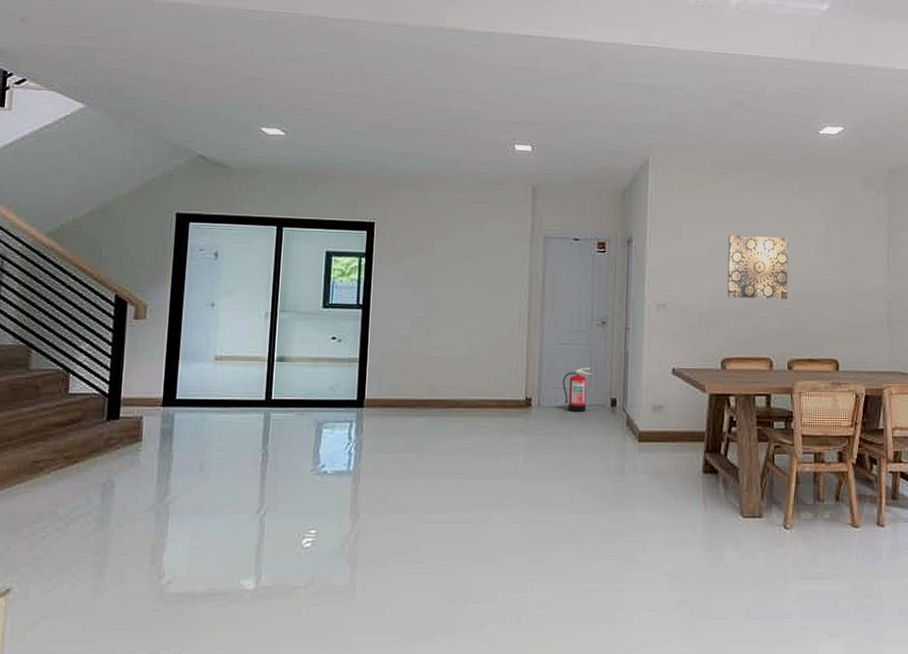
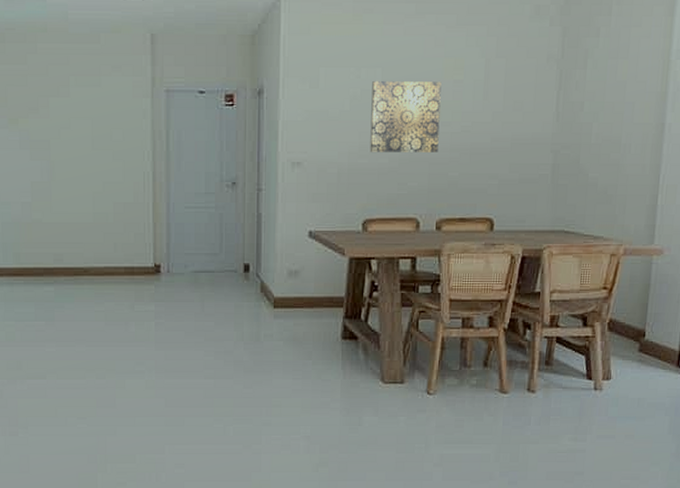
fire extinguisher: present [562,367,594,413] -> none [192,232,225,279]

